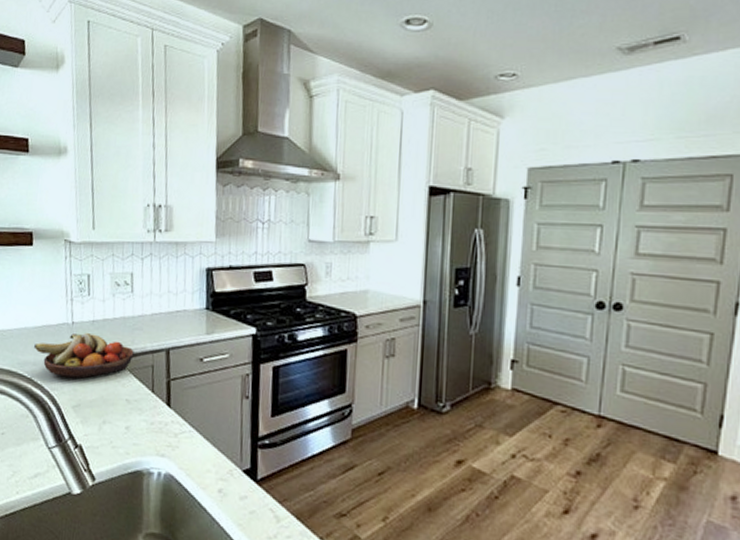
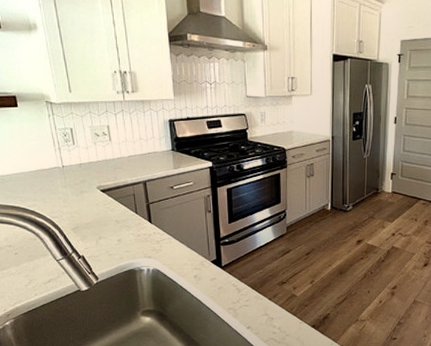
fruit bowl: present [34,332,134,379] -> none [32,173,118,209]

